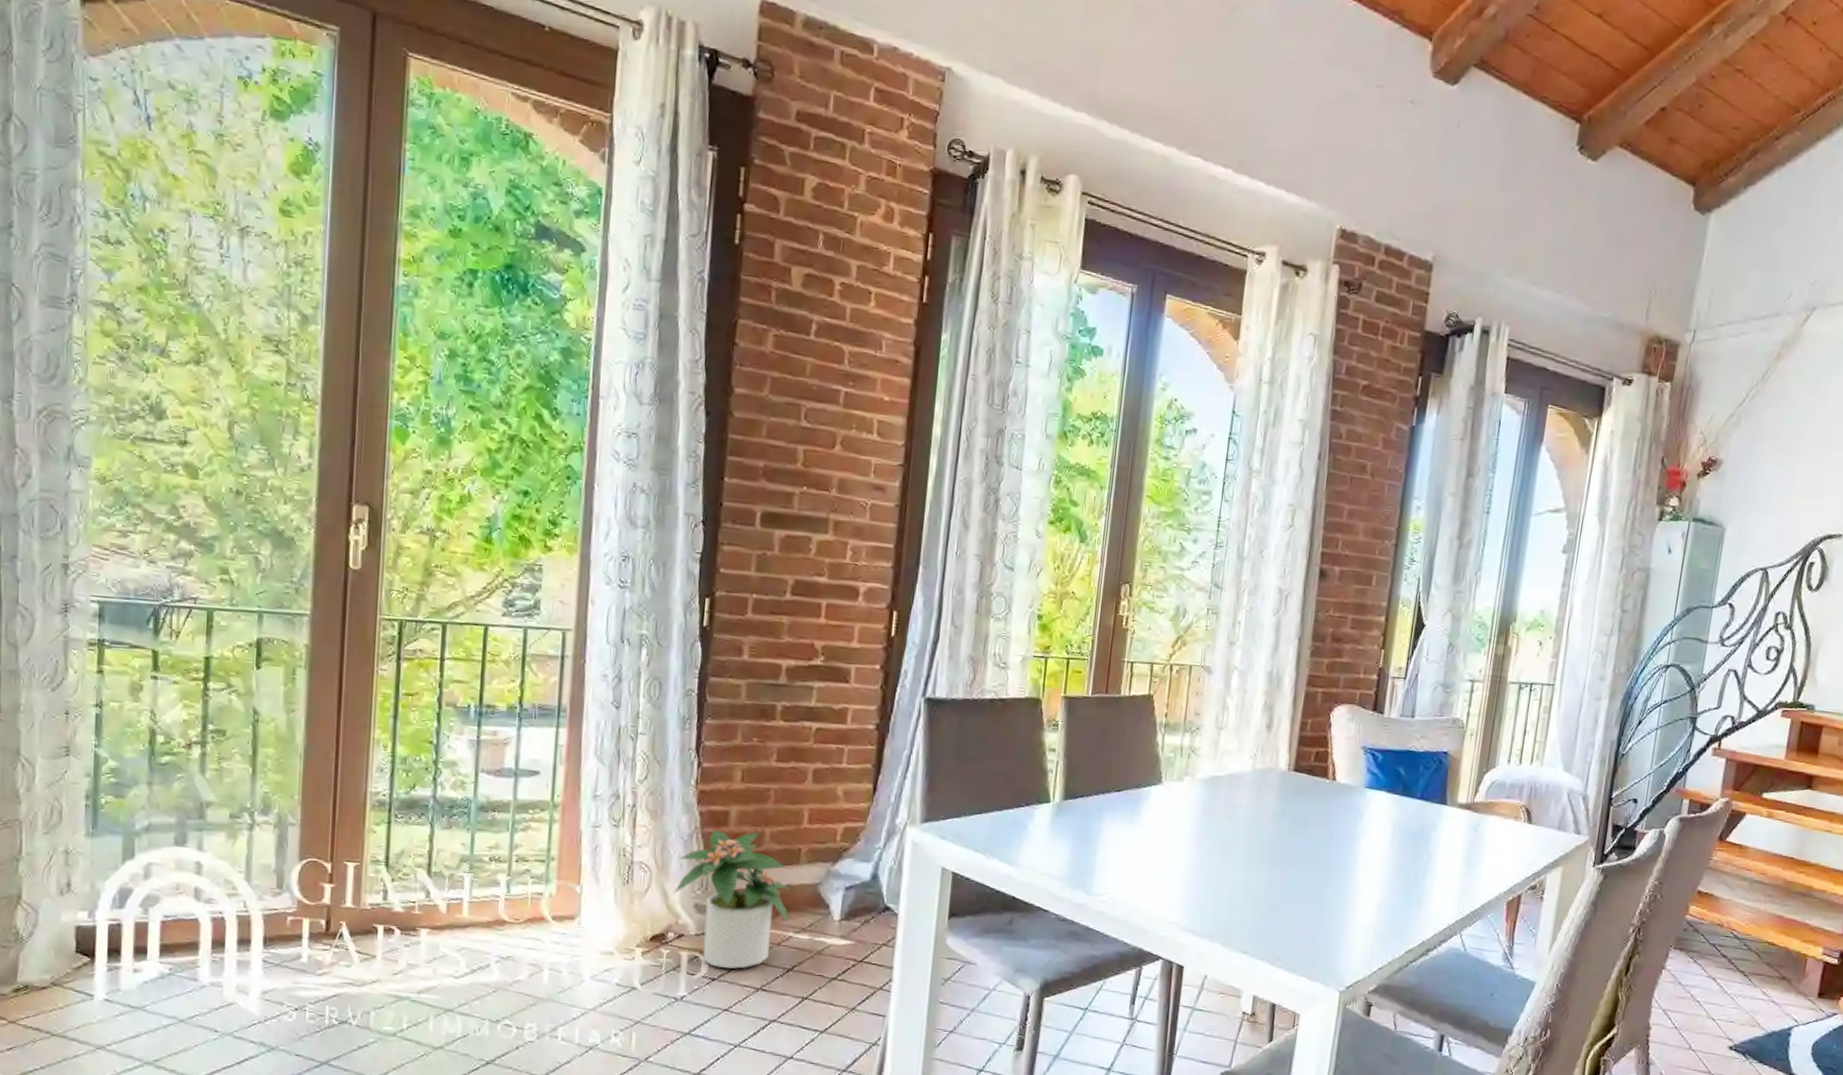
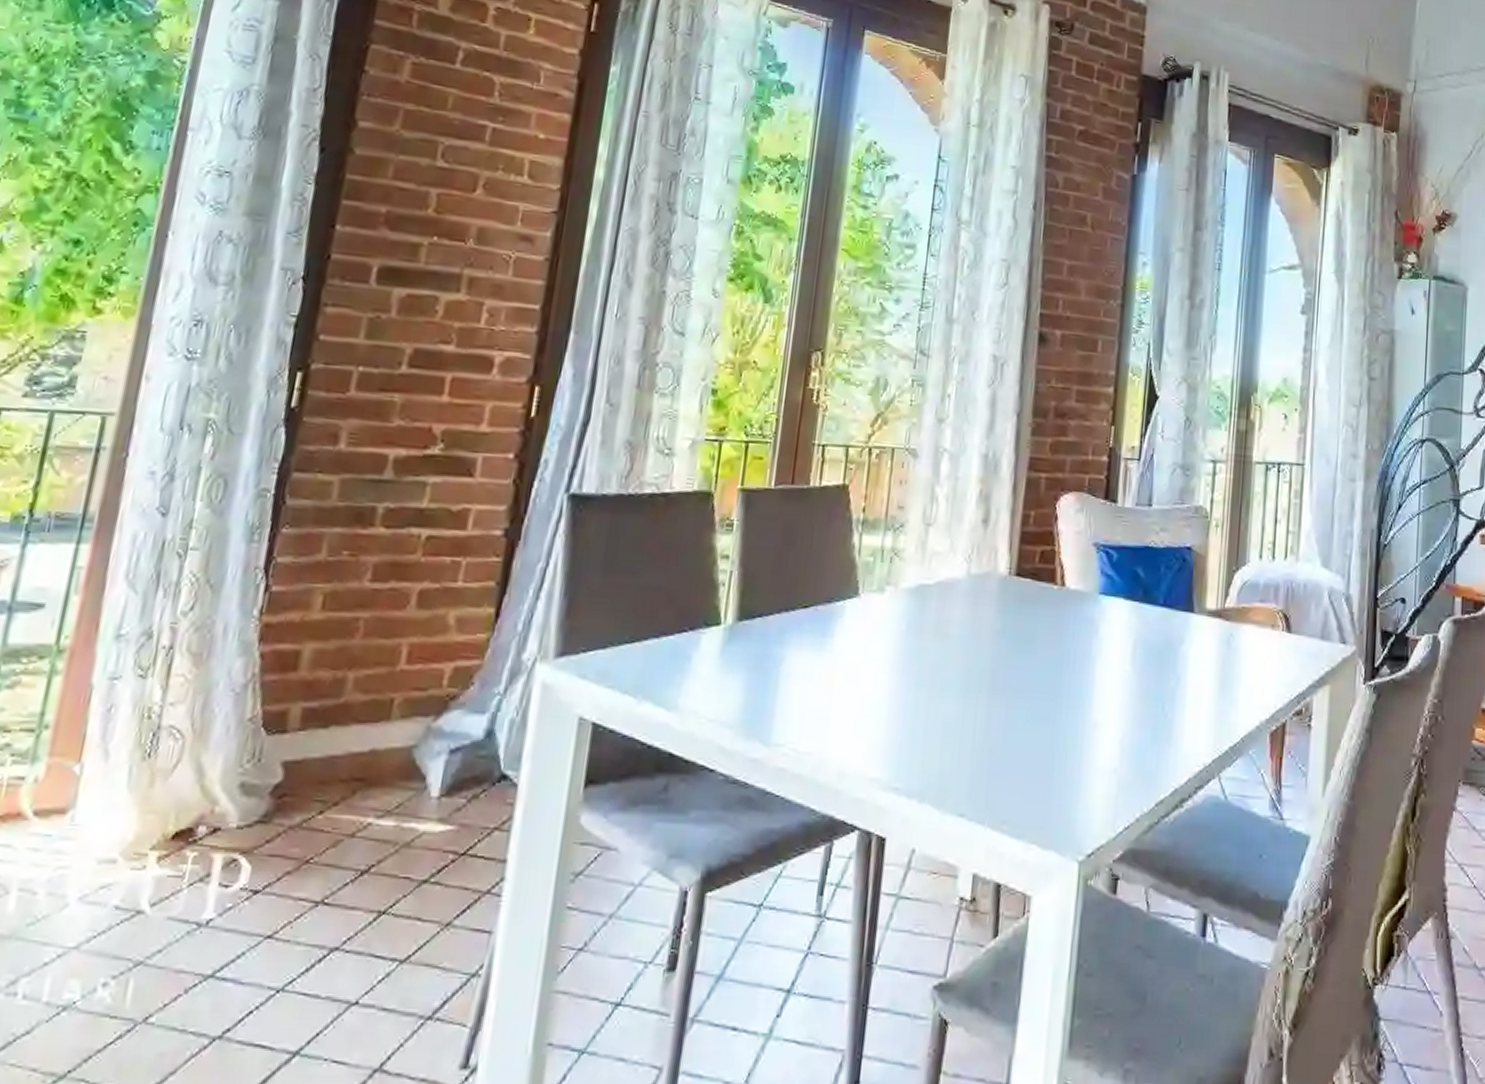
potted plant: present [673,829,790,969] -> none [212,676,373,876]

